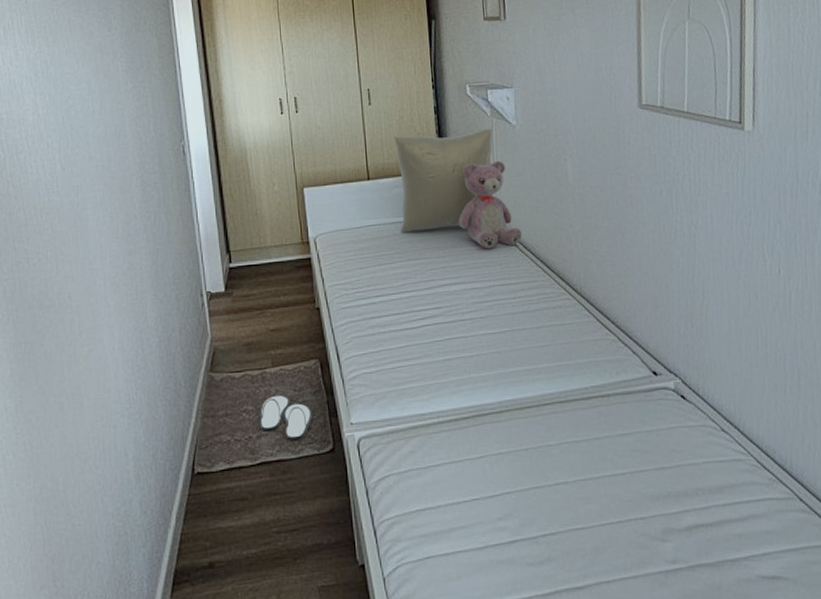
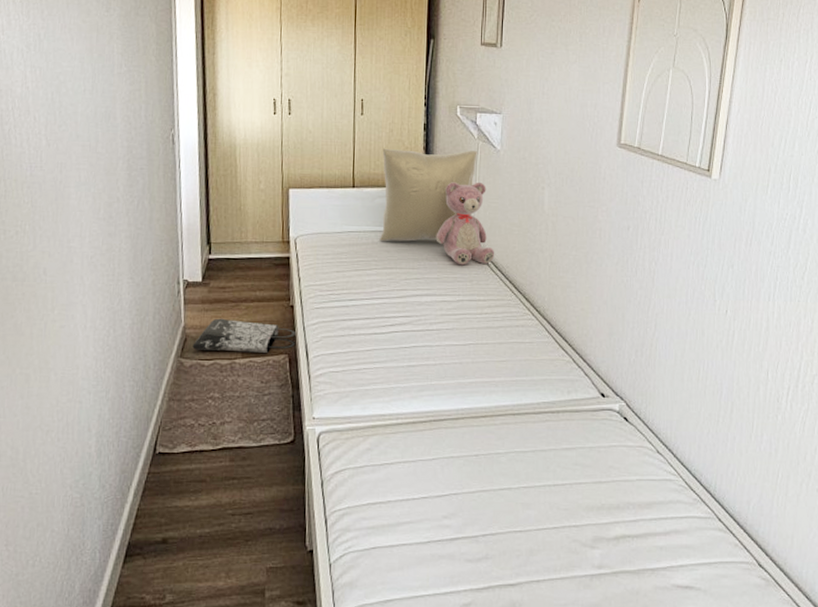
tote bag: none [221,327,326,363] -> present [192,318,297,353]
slippers: present [259,395,312,441] -> none [224,386,277,430]

